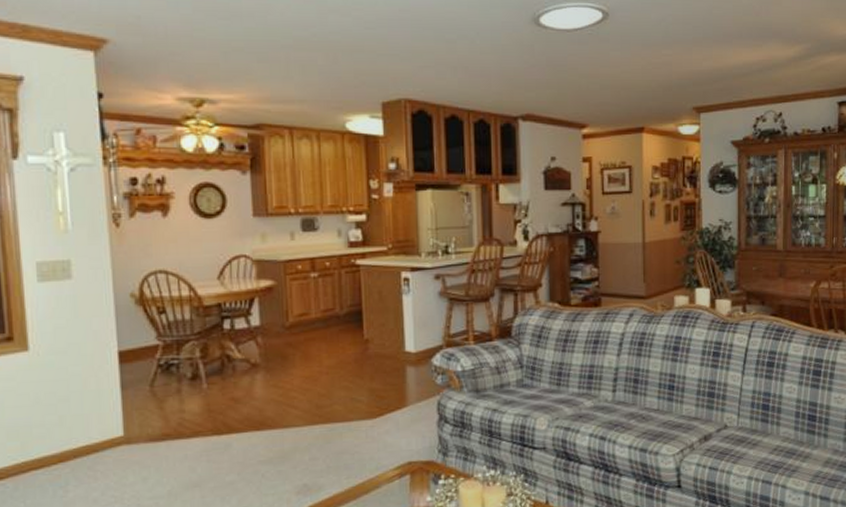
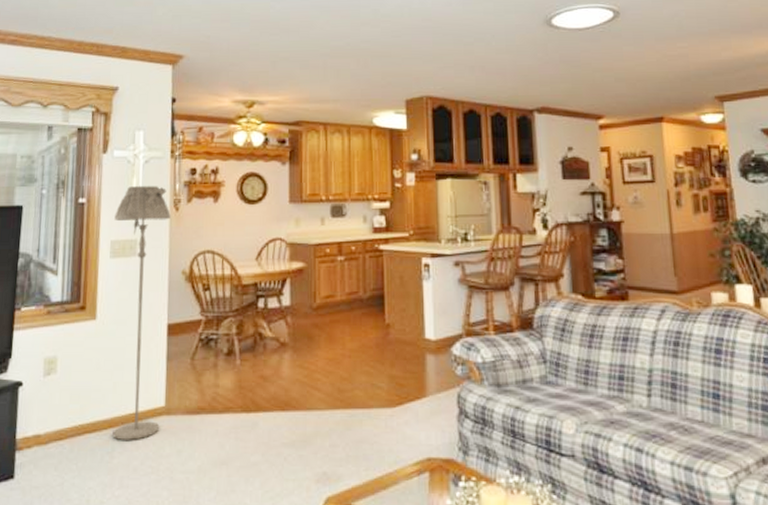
floor lamp: none [37,198,120,474] -> present [112,186,171,440]

